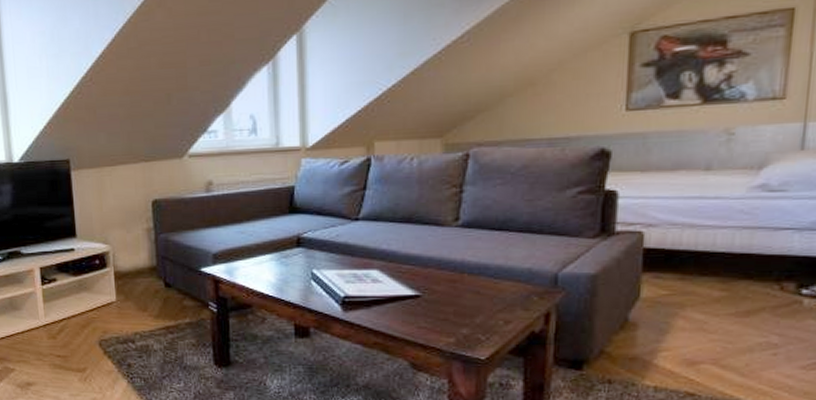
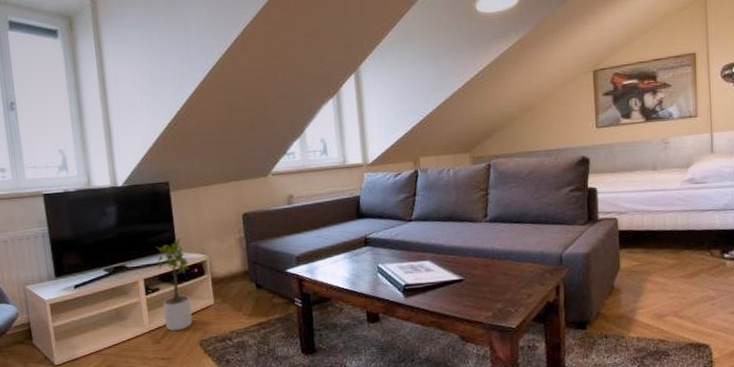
potted plant: none [54,225,92,328] -> present [157,238,192,331]

